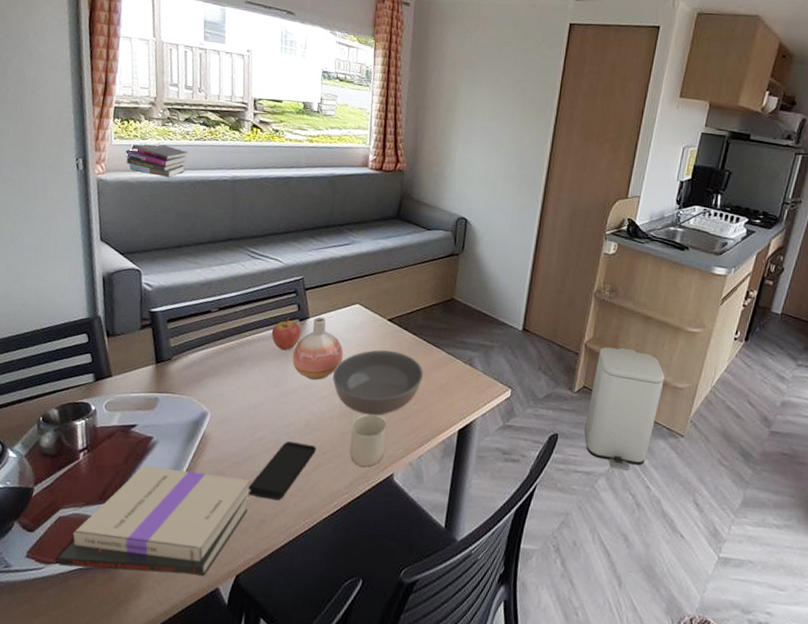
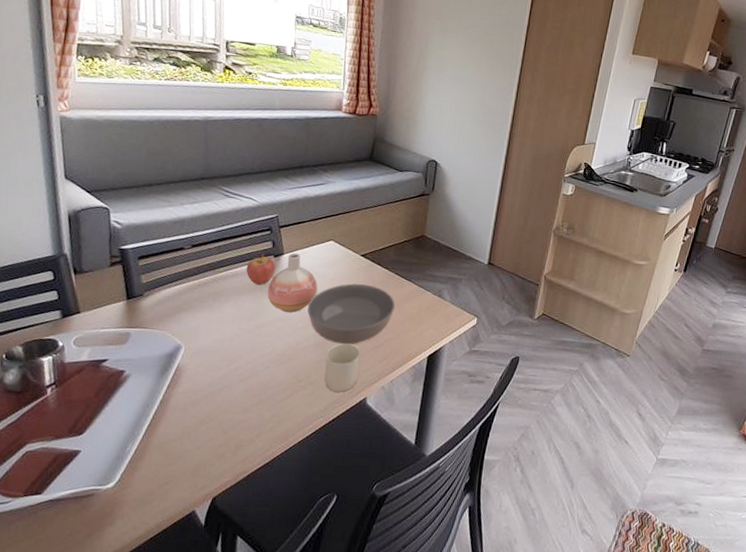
books: present [57,465,250,576] -> none [25,398,226,500]
books: present [125,143,189,178] -> none [90,81,159,117]
mobile phone: present [247,441,316,501] -> none [223,371,291,427]
pedal bin: present [584,347,665,471] -> none [543,278,614,387]

